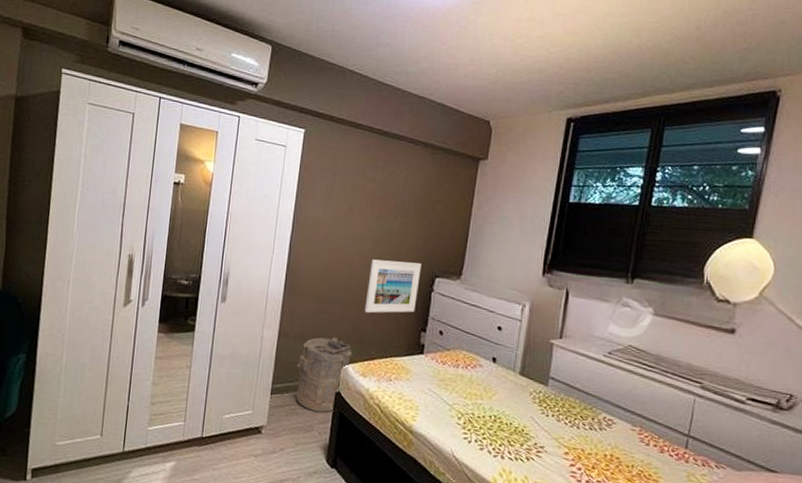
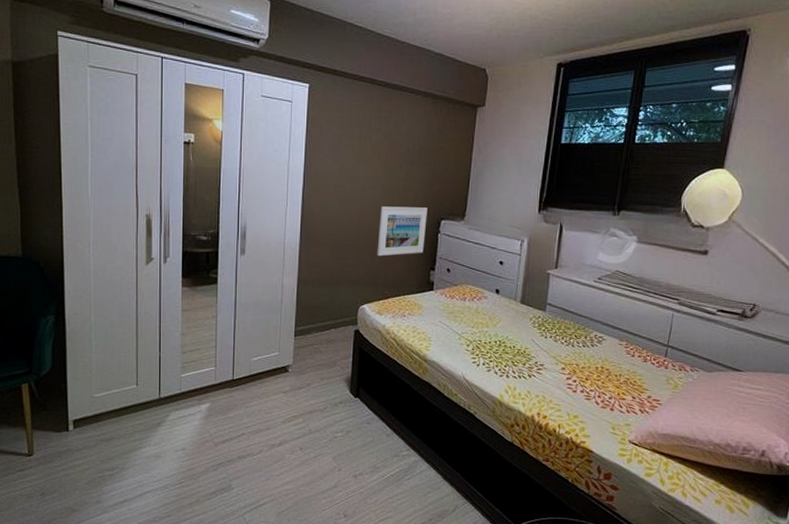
laundry hamper: present [296,336,352,412] -> none [316,280,367,349]

